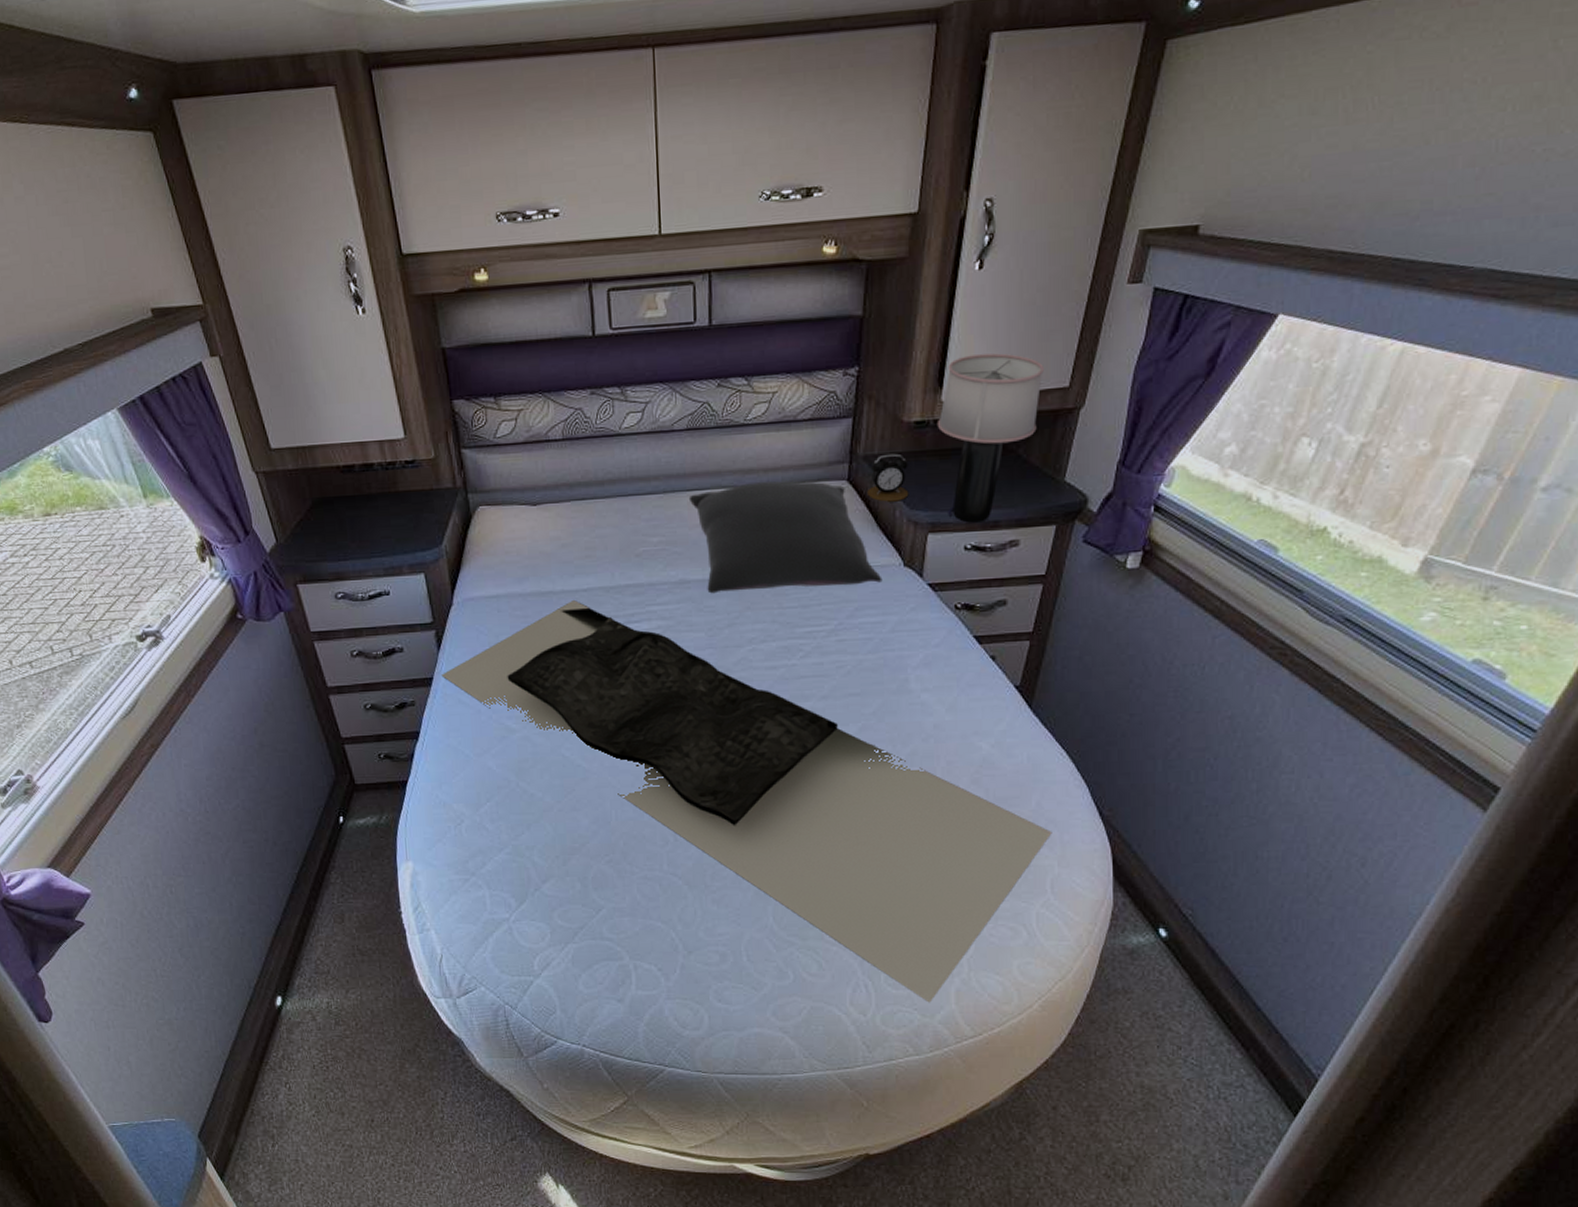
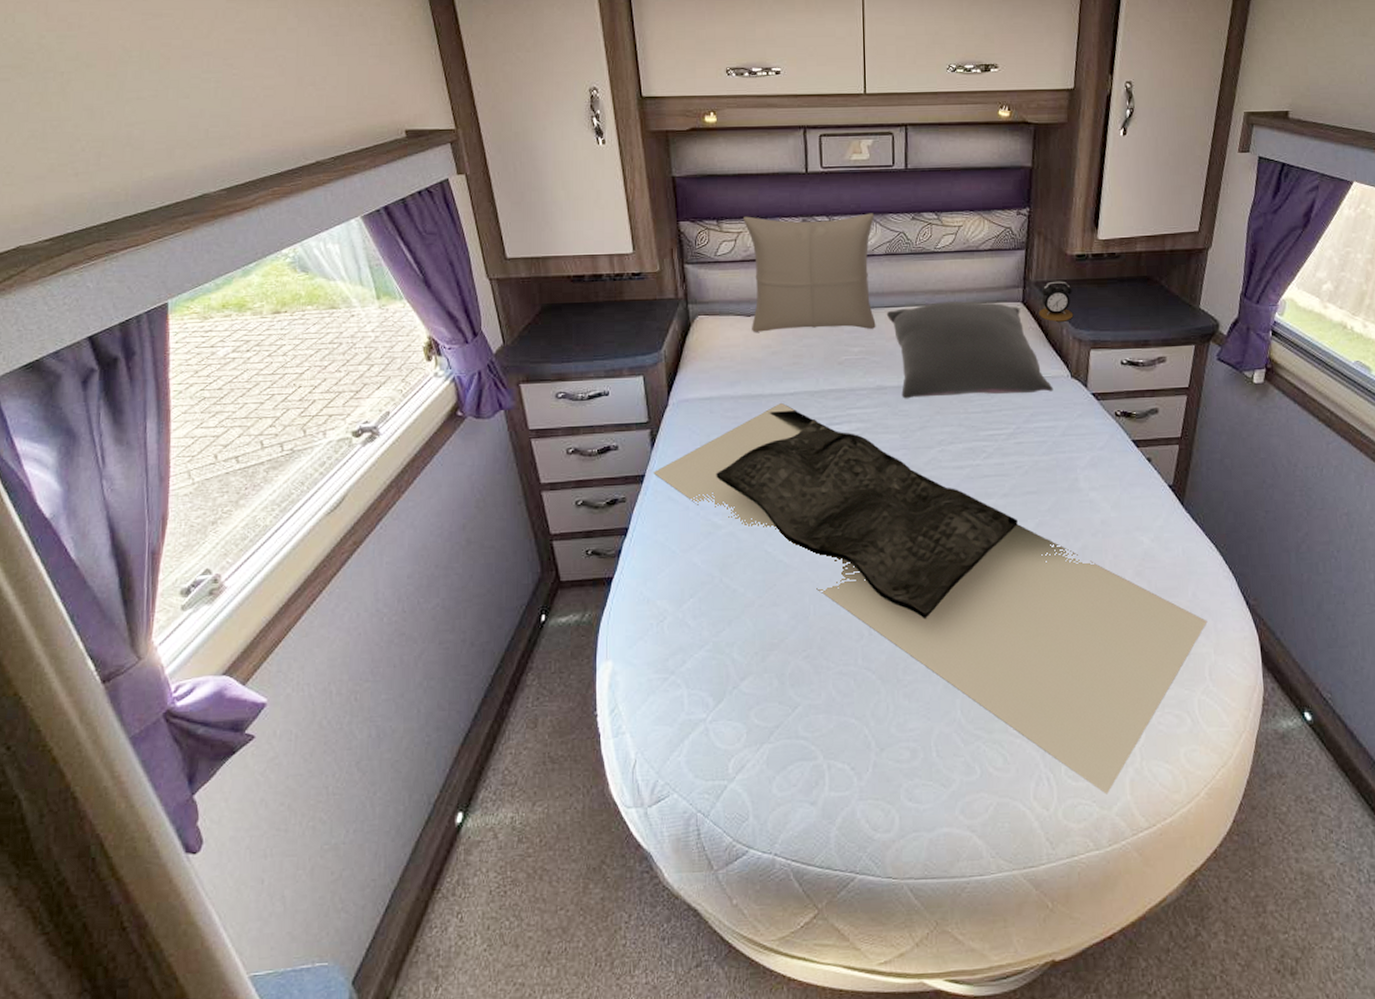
pillow: none [523,381,677,523] -> present [742,213,876,332]
table lamp: present [937,353,1044,523] -> none [1094,202,1178,341]

